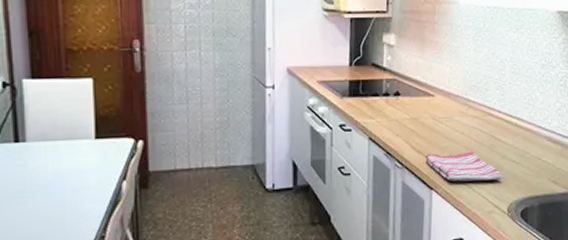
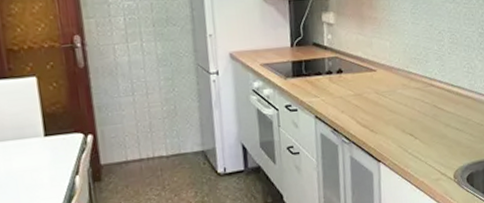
dish towel: present [425,151,503,182] -> none [371,122,447,153]

